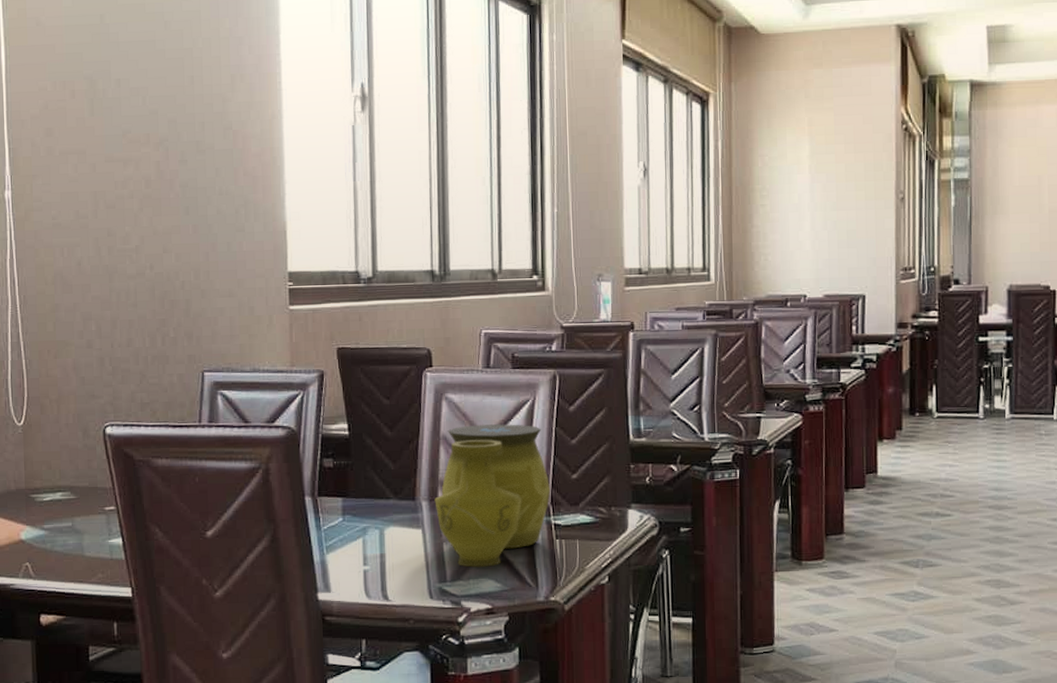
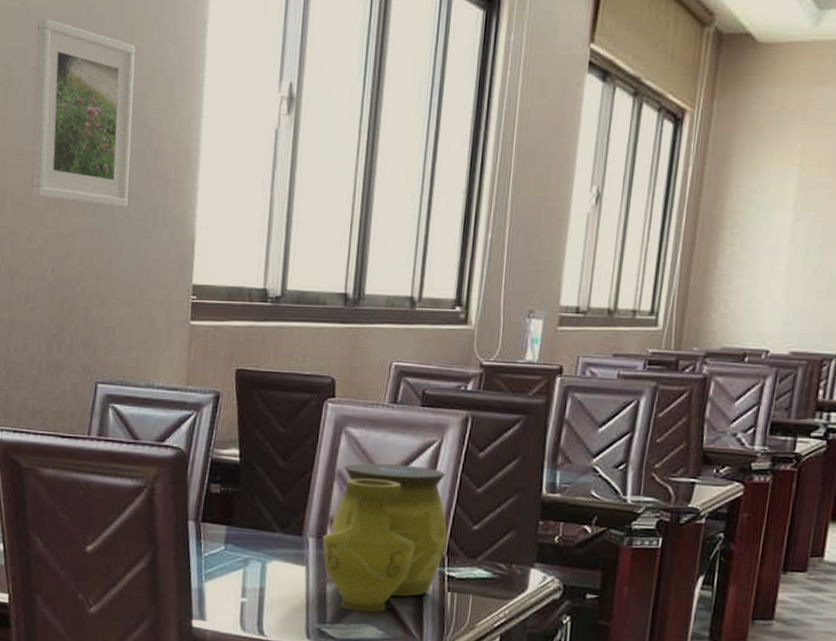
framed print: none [118,33,219,204] -> present [32,17,136,207]

